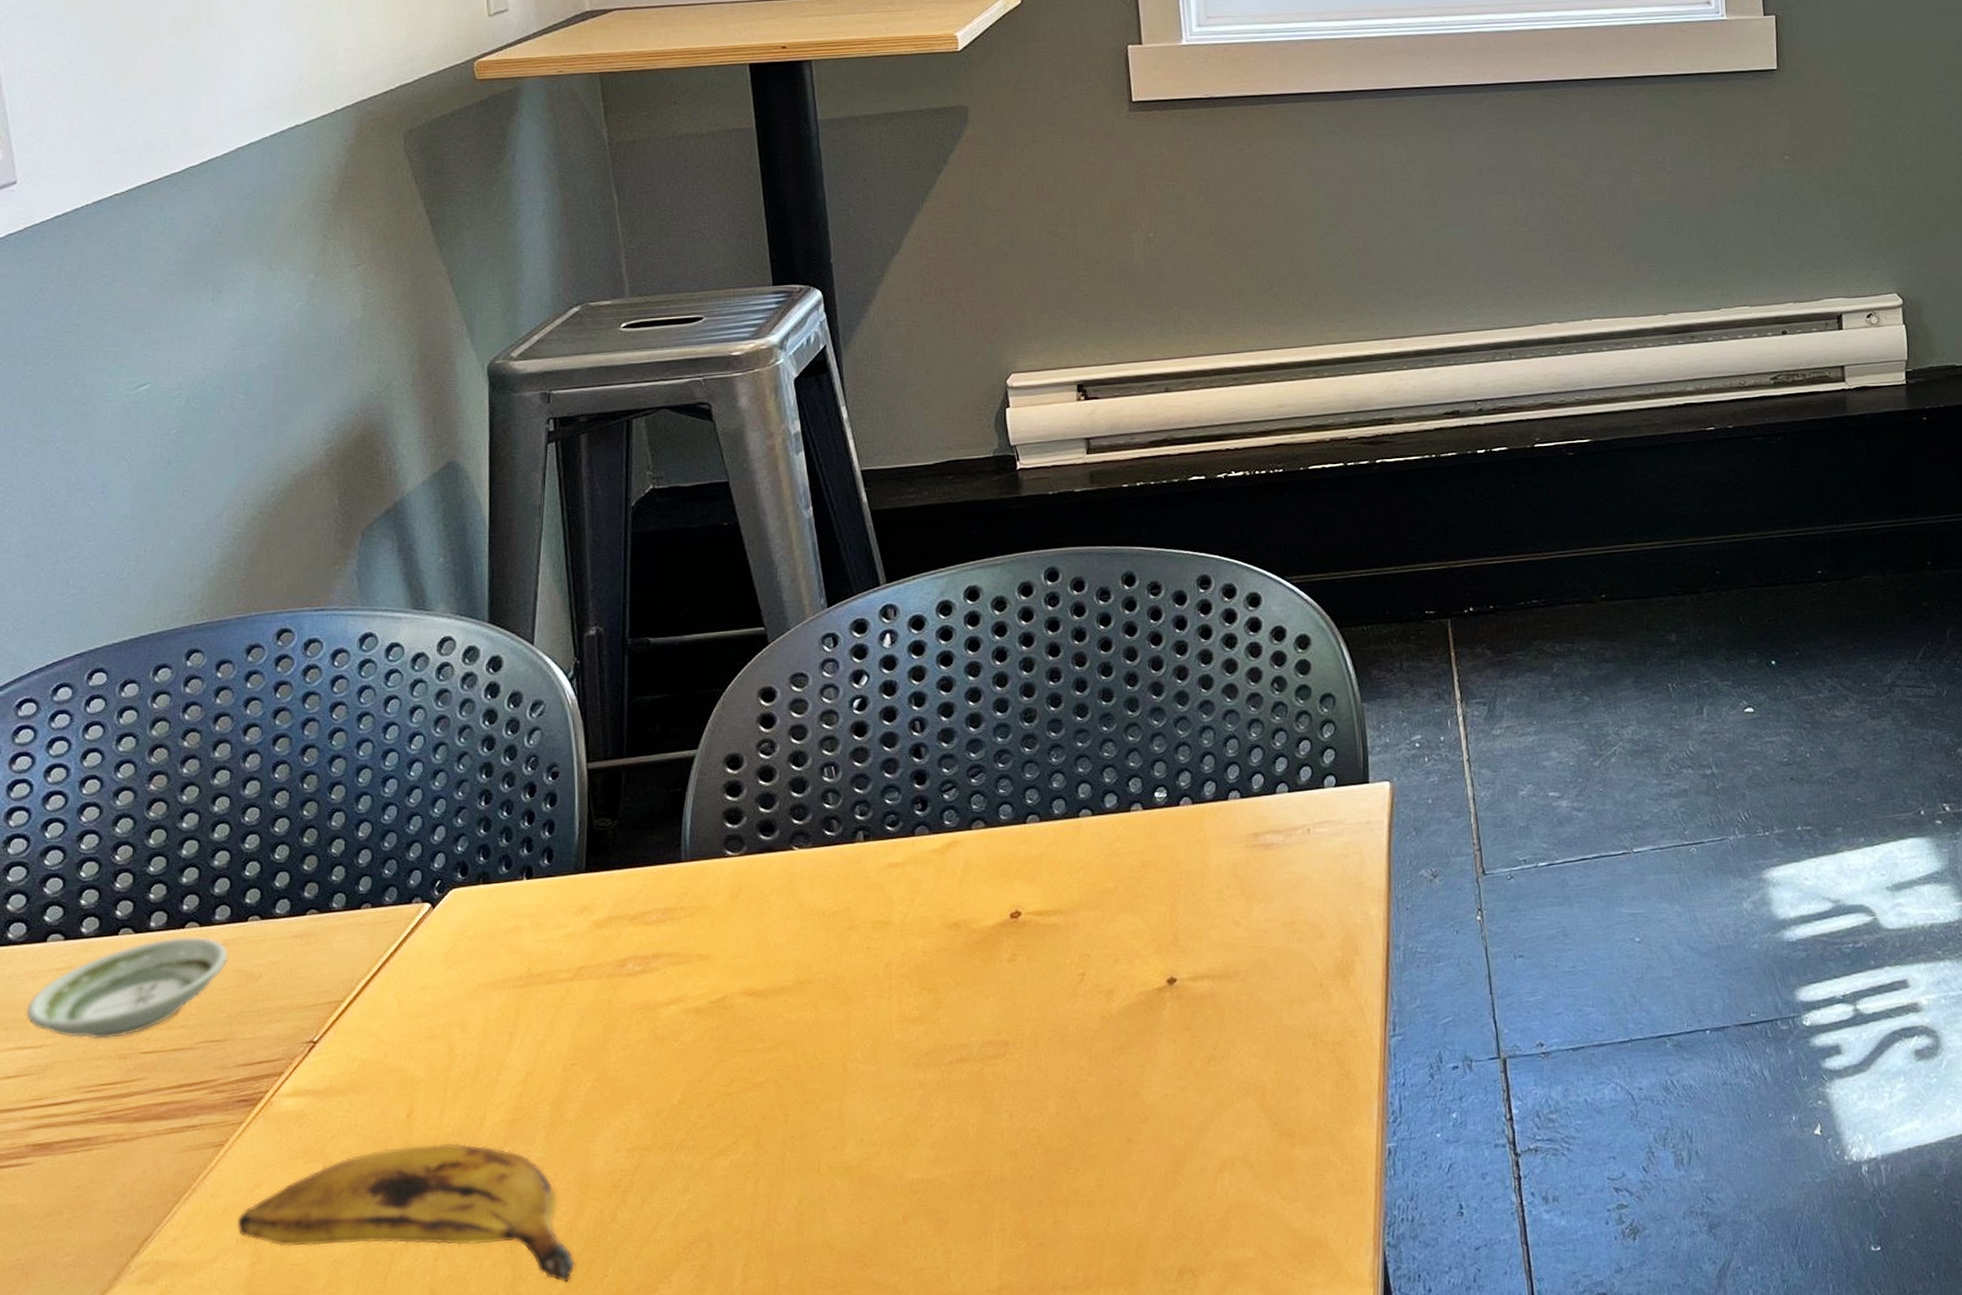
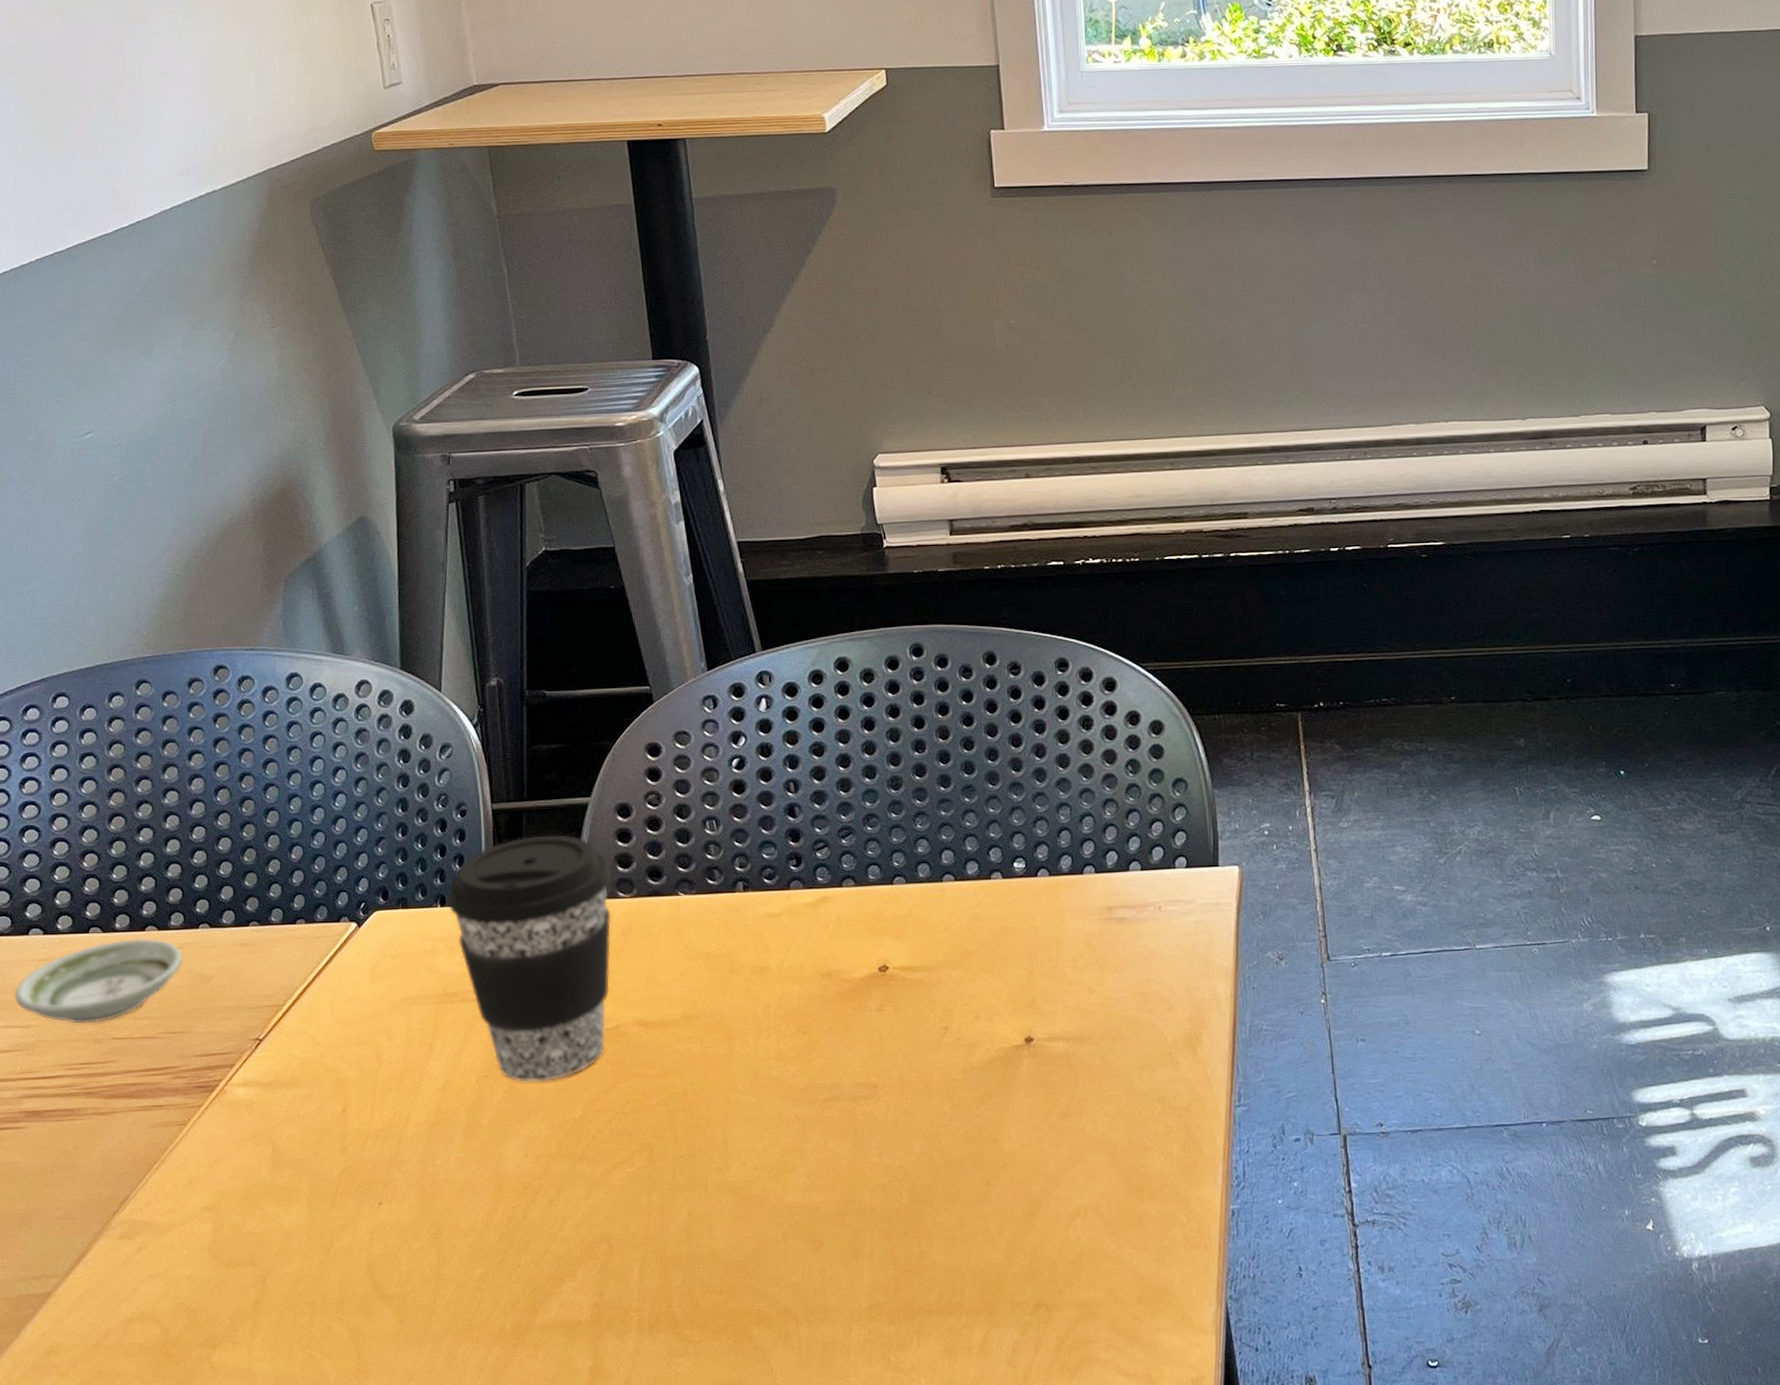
banana: present [237,1143,576,1283] -> none [200,1137,493,1269]
coffee cup: none [535,792,720,1068] -> present [447,835,612,1082]

